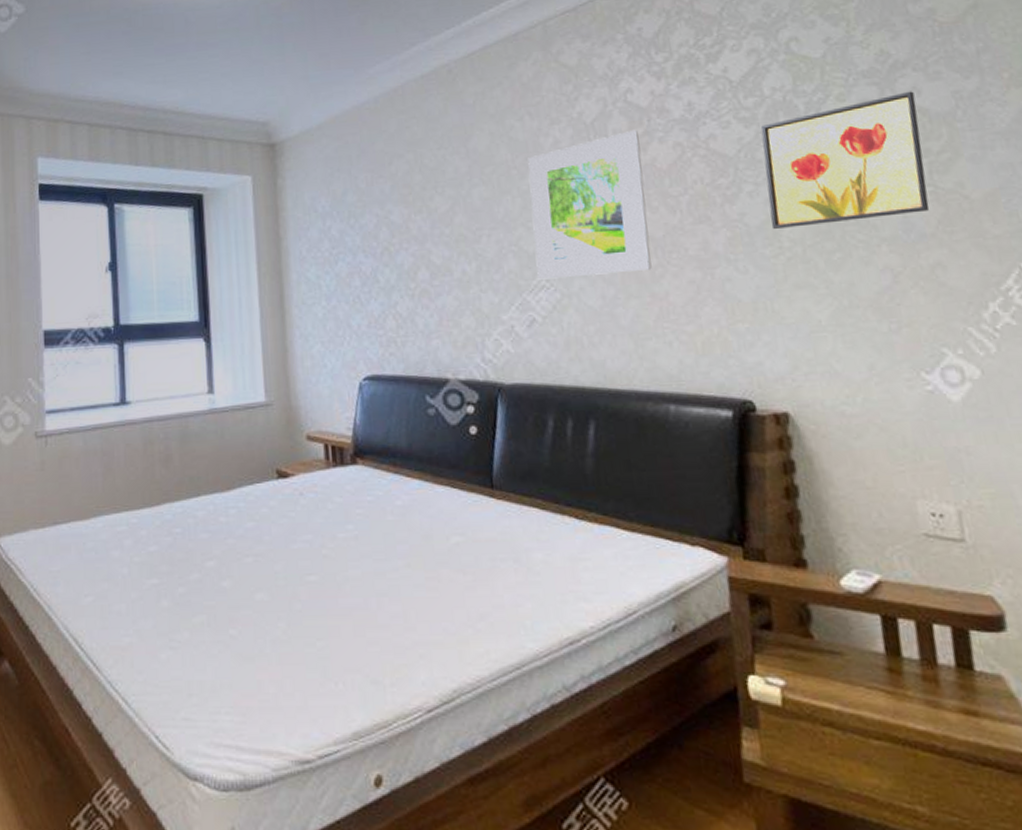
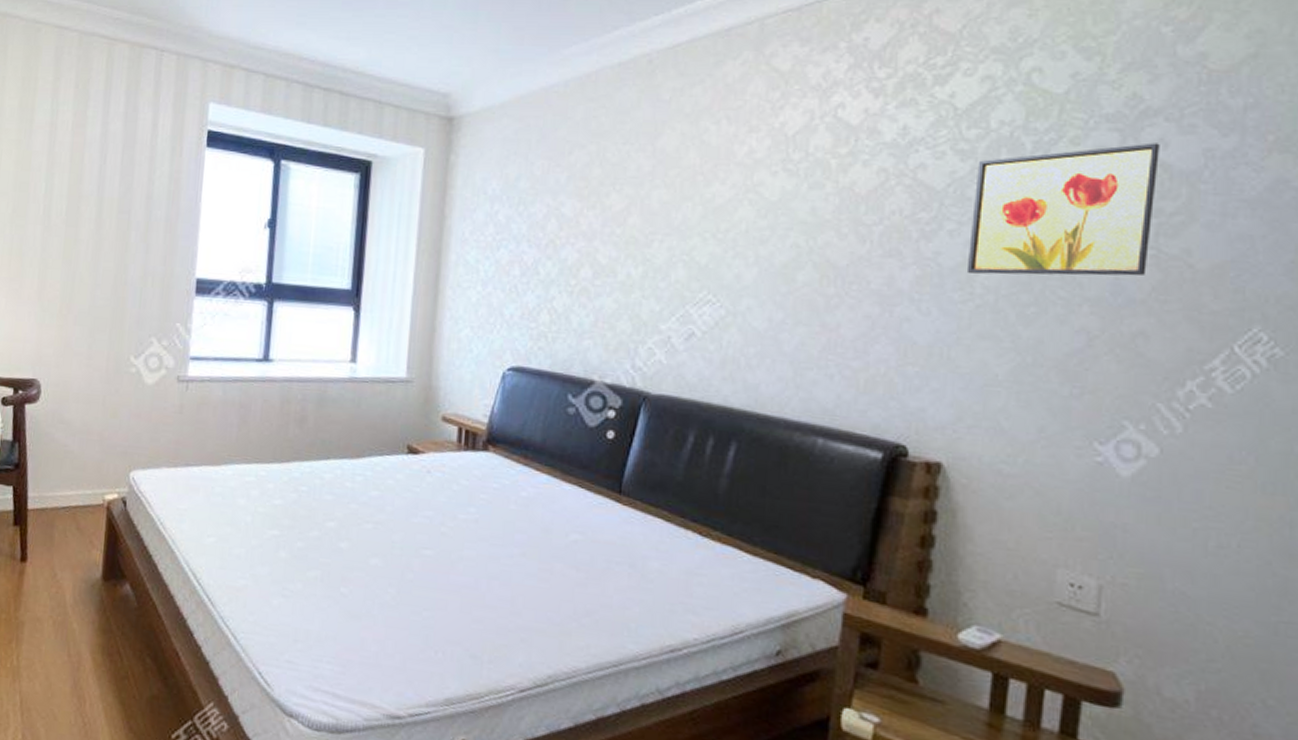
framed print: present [528,129,652,280] -> none [705,148,842,299]

